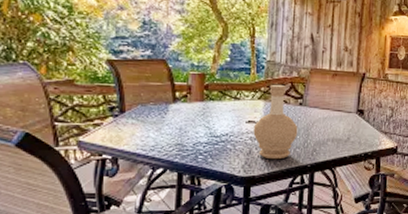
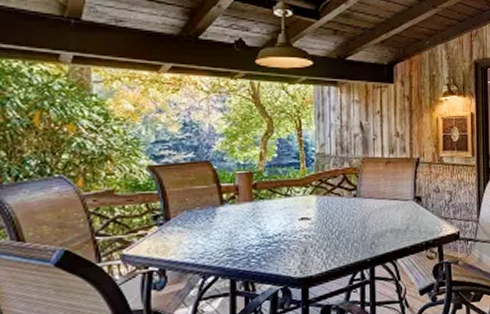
bottle: present [253,84,298,160] -> none [307,177,354,257]

